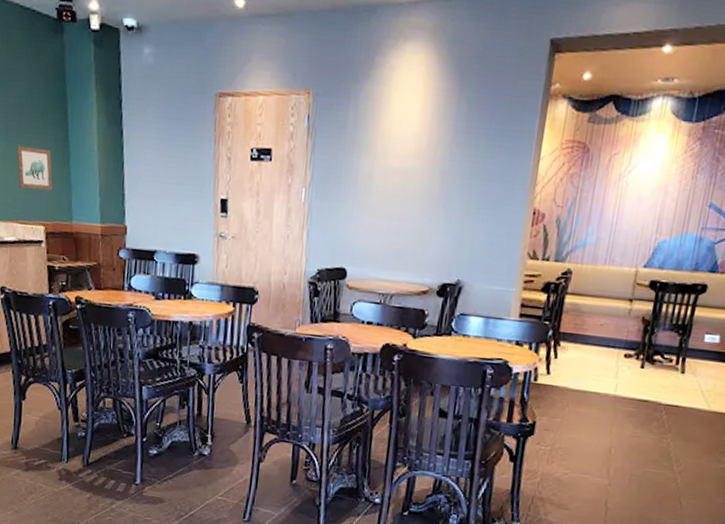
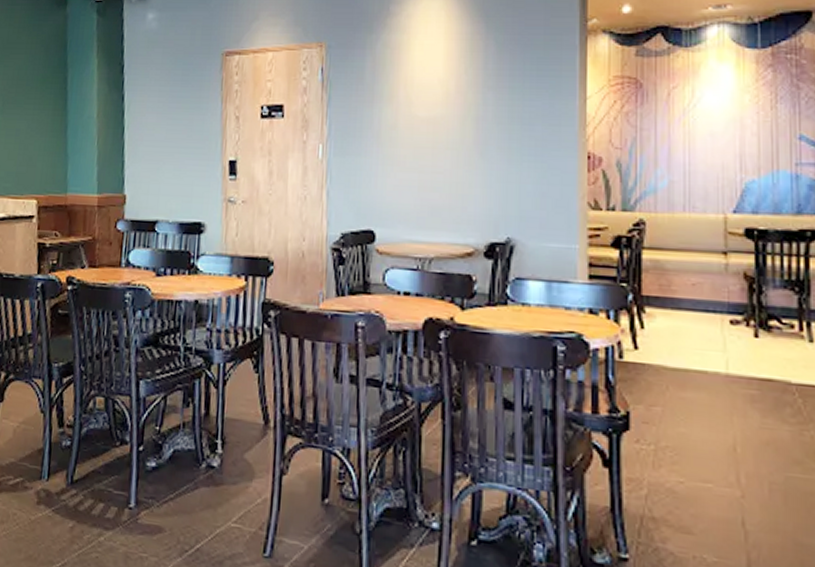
wall art: present [17,146,53,191] -> none [12,118,48,162]

